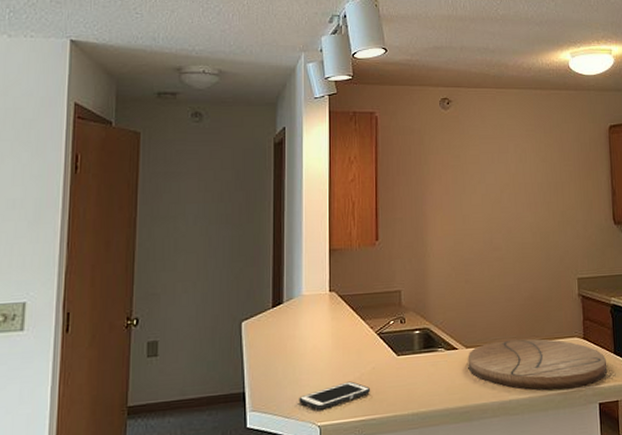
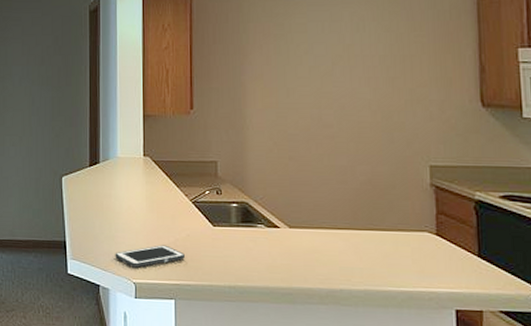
cutting board: present [468,338,608,391] -> none [291,224,468,288]

